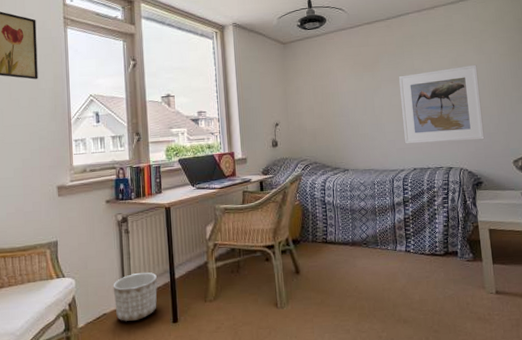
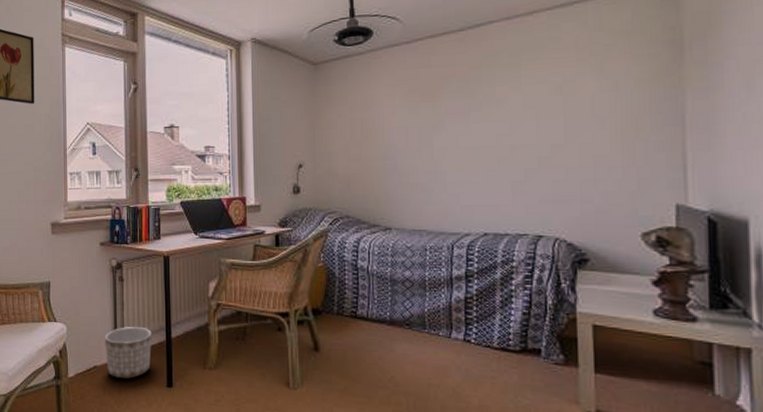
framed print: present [399,64,485,144] -> none [472,93,598,201]

